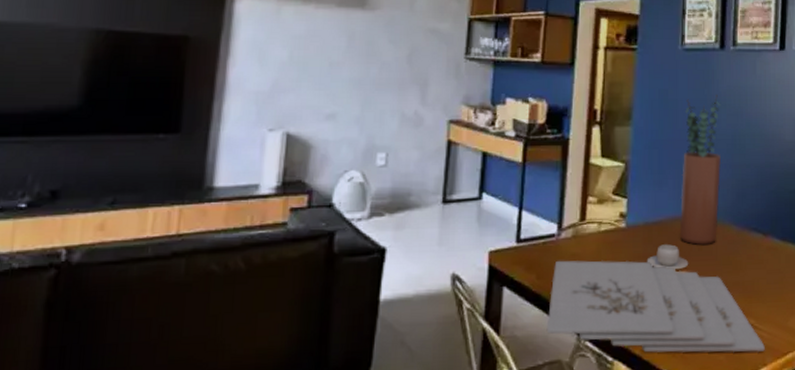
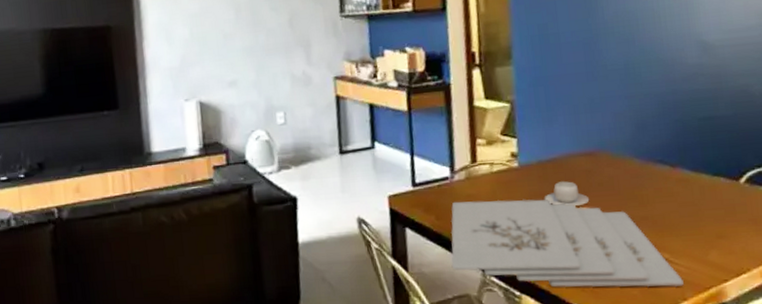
vase: present [679,94,722,246] -> none [569,22,618,182]

